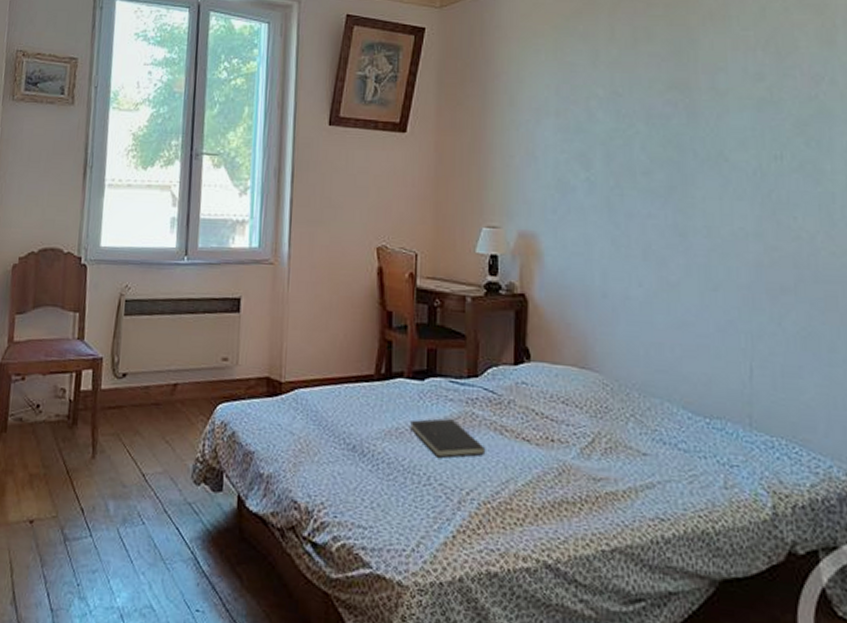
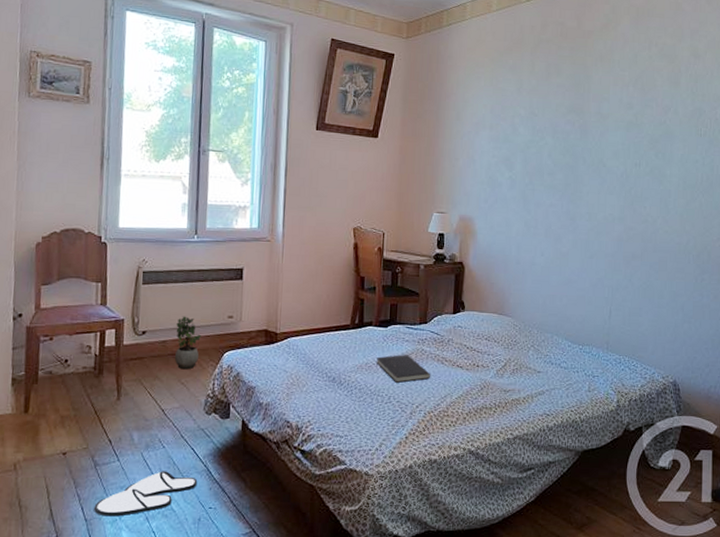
slippers: none [61,554,183,610] -> present [94,471,198,517]
potted plant: none [158,356,190,425] -> present [174,316,201,370]

